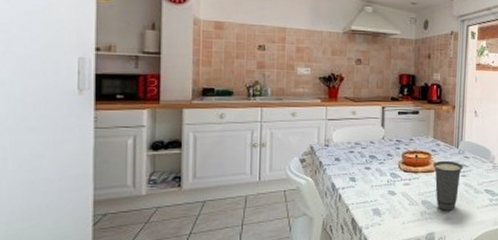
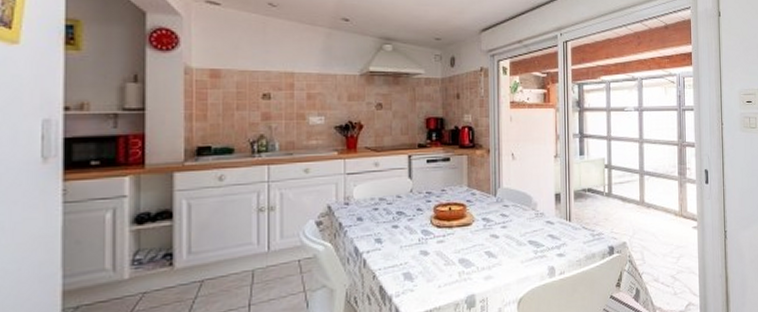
cup: present [432,160,464,211] -> none [468,211,503,269]

